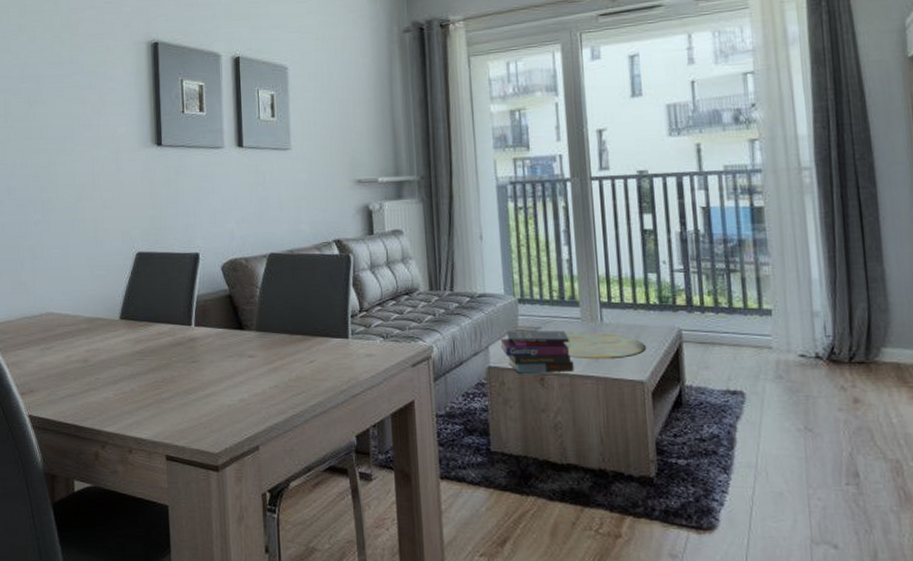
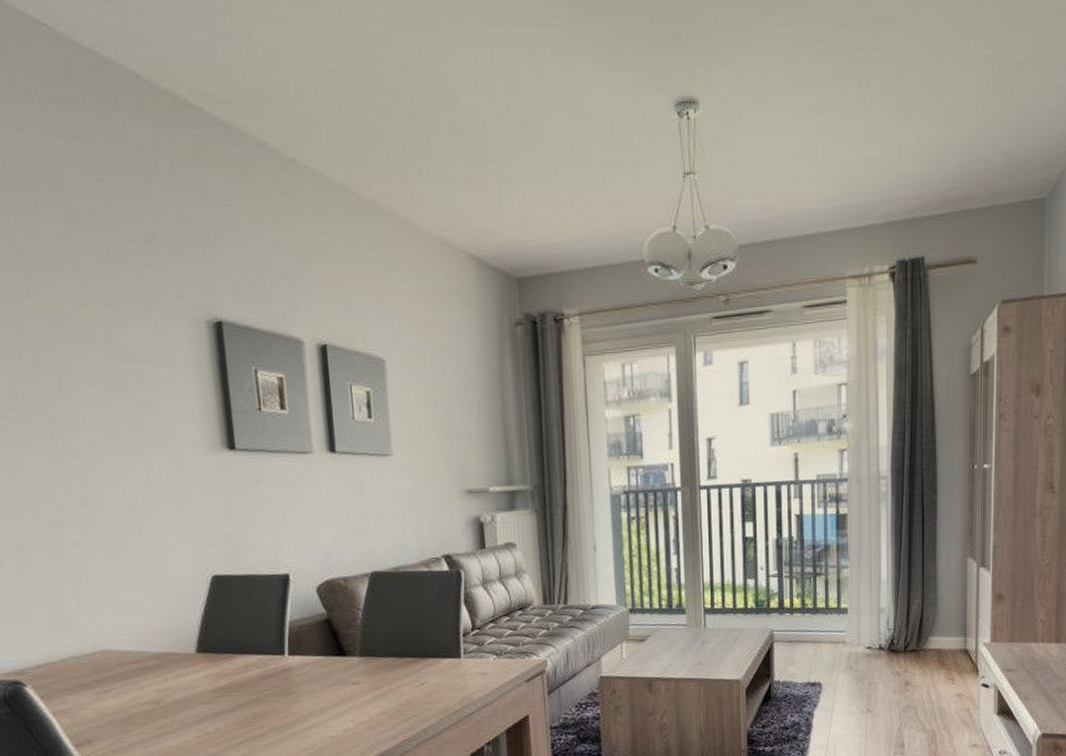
books: present [500,330,574,373] -> none [612,637,679,681]
decorative tray: present [564,331,646,358] -> none [671,636,742,663]

